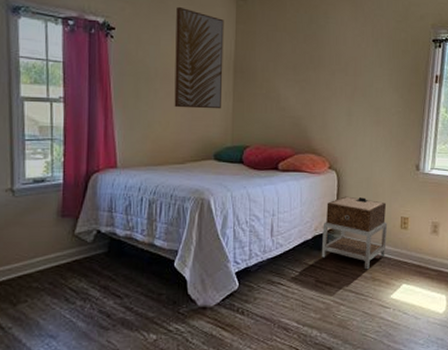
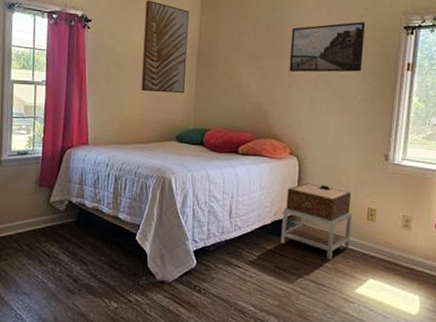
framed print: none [327,34,398,86] -> present [289,22,366,73]

